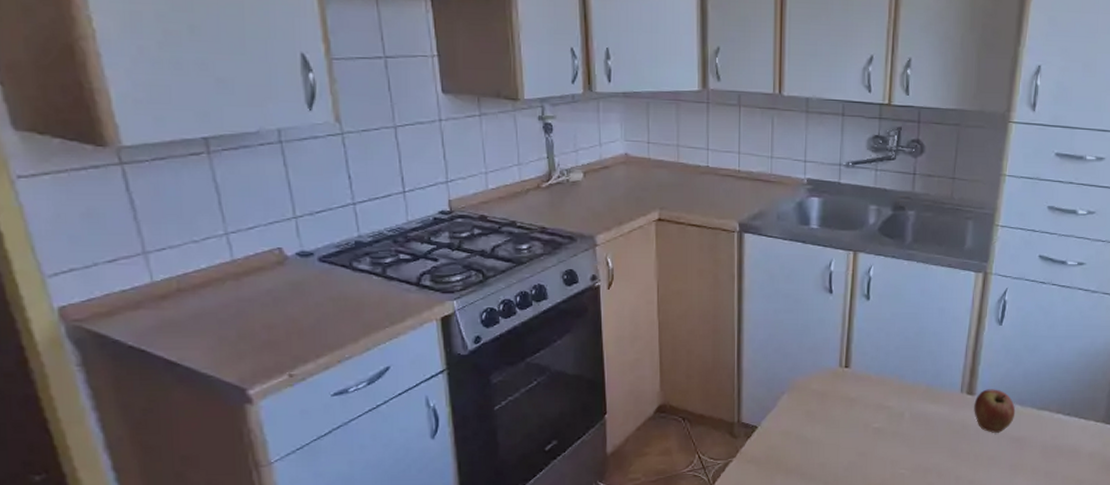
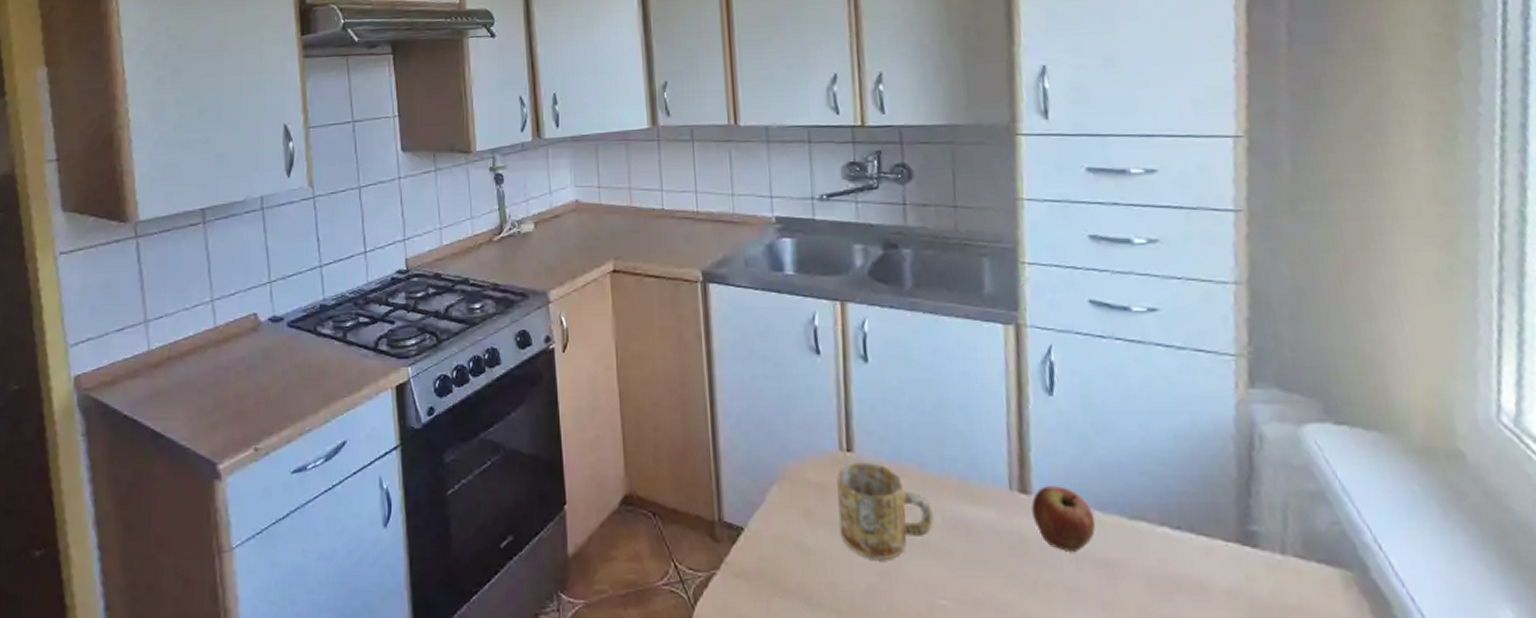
mug: none [833,374,903,446] -> present [836,461,933,561]

